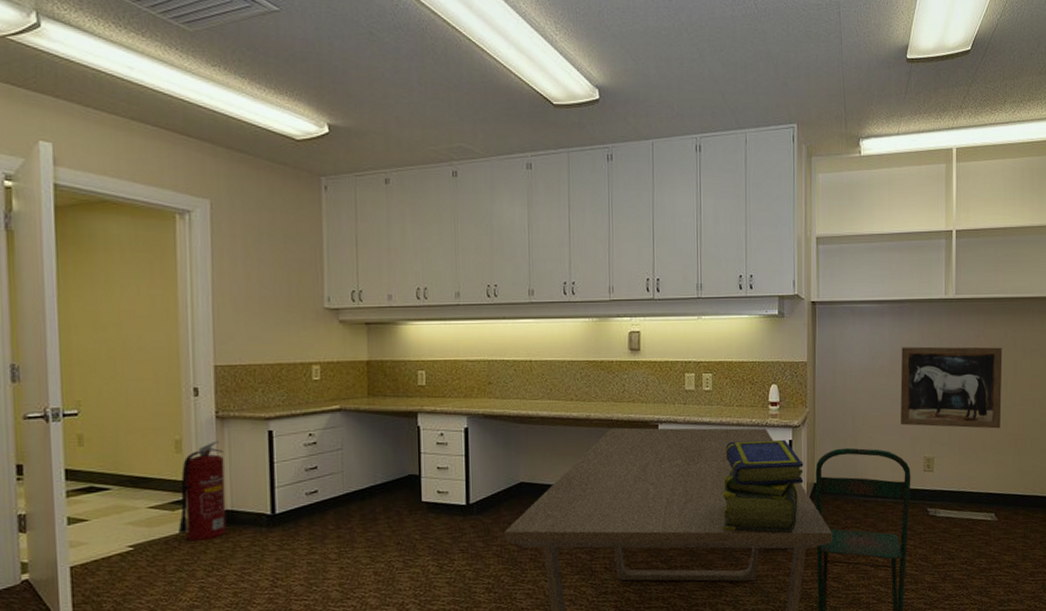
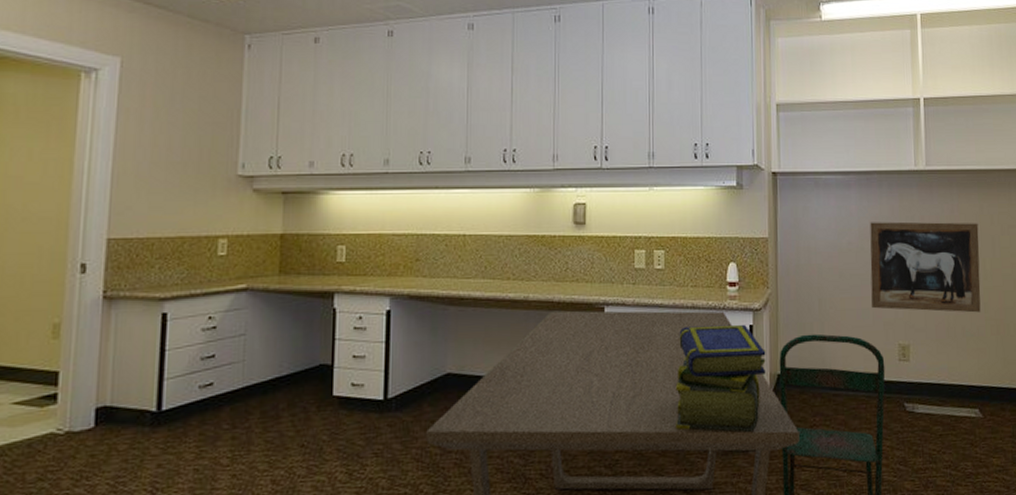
fire extinguisher: present [177,440,227,541] -> none [44,324,108,444]

